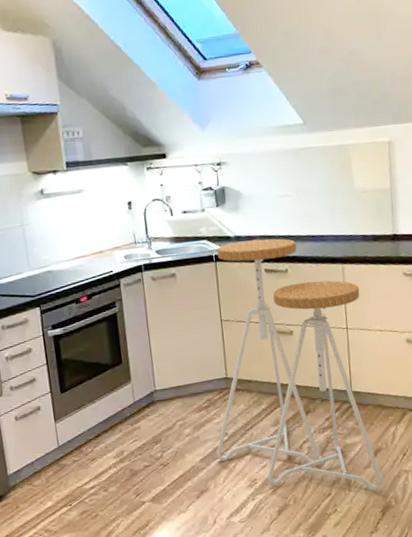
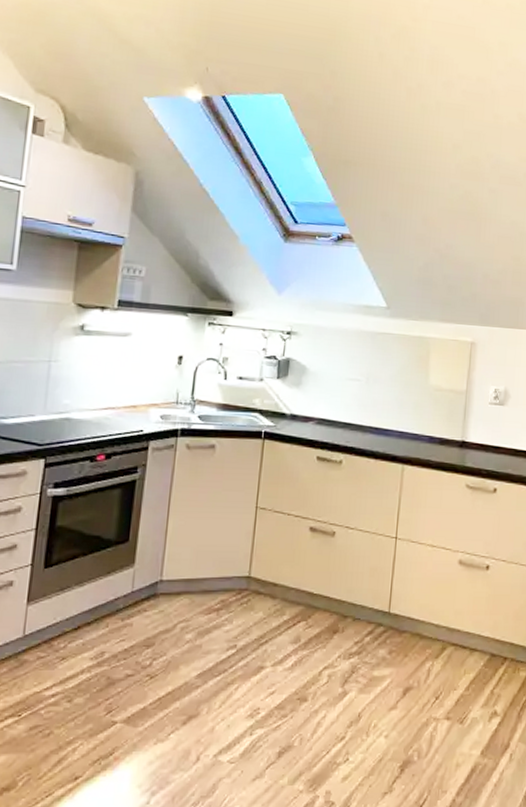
bar stool: present [216,238,383,491] -> none [217,420,417,739]

